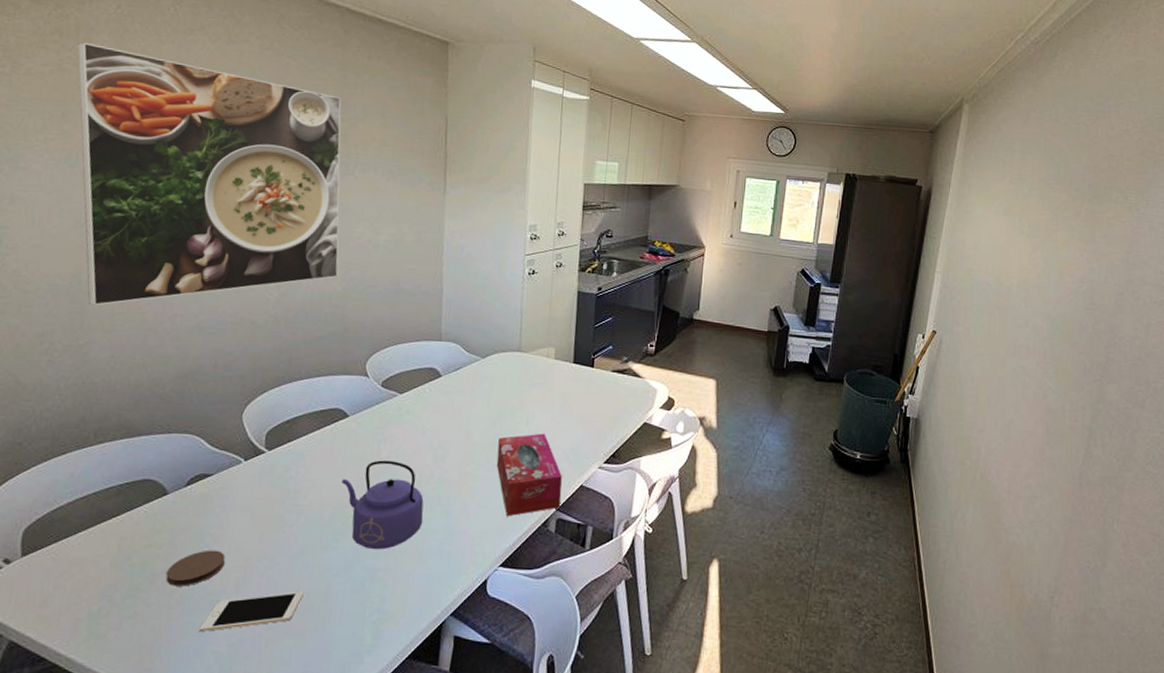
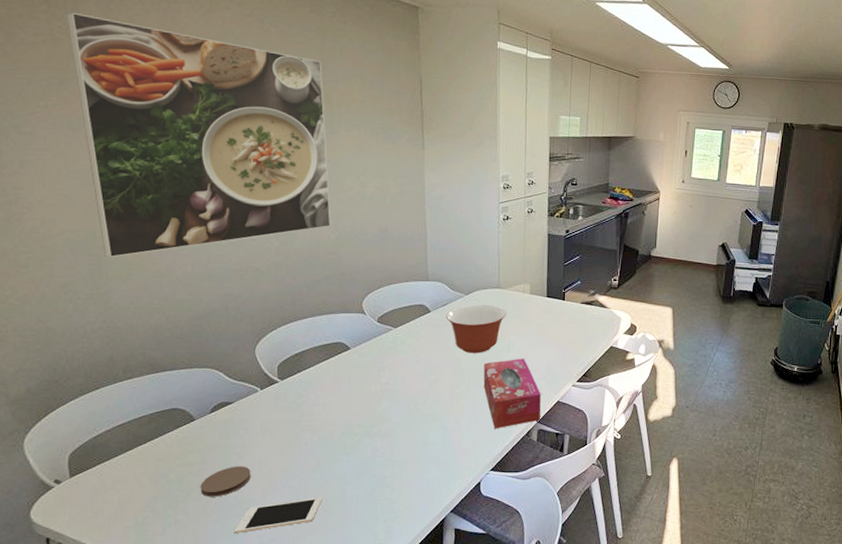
kettle: present [341,460,424,550] -> none [348,385,422,461]
mixing bowl: none [459,369,527,426] -> present [446,304,506,353]

